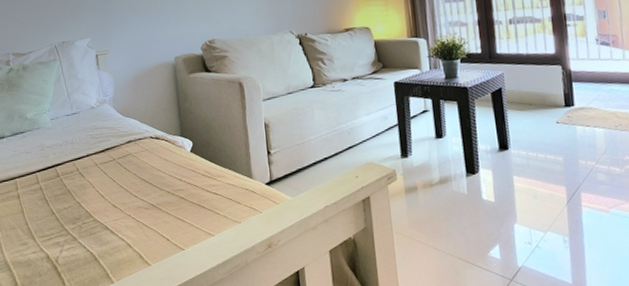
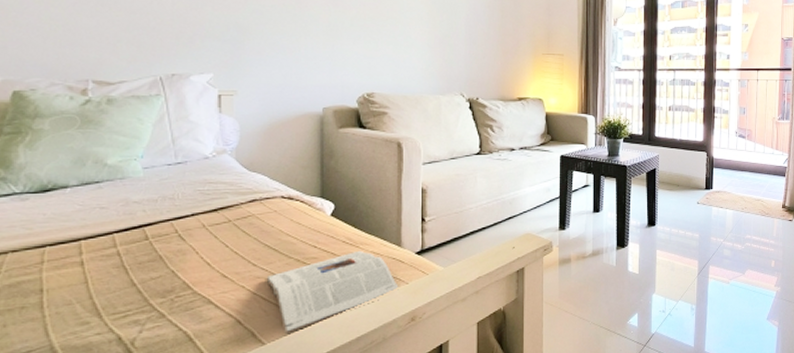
magazine: none [146,182,254,256] -> present [266,250,399,334]

